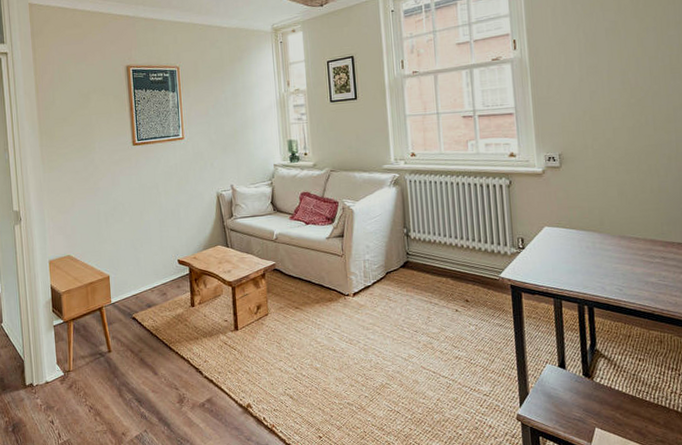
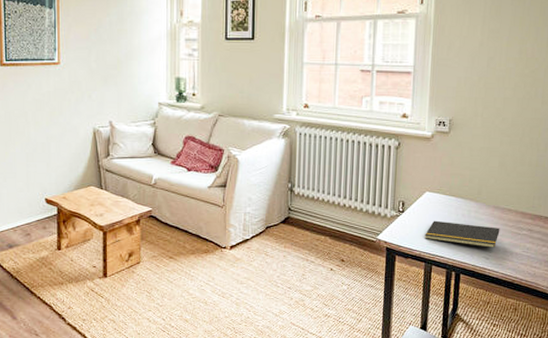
notepad: none [549,254,630,279] -> present [424,220,500,249]

